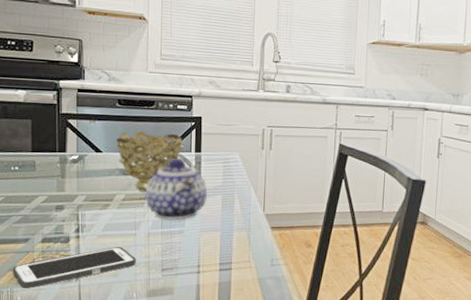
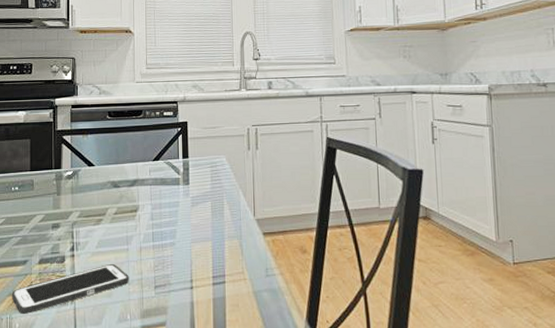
decorative bowl: present [115,131,183,192] -> none [107,141,171,204]
teapot: present [145,158,208,220] -> none [136,165,197,232]

